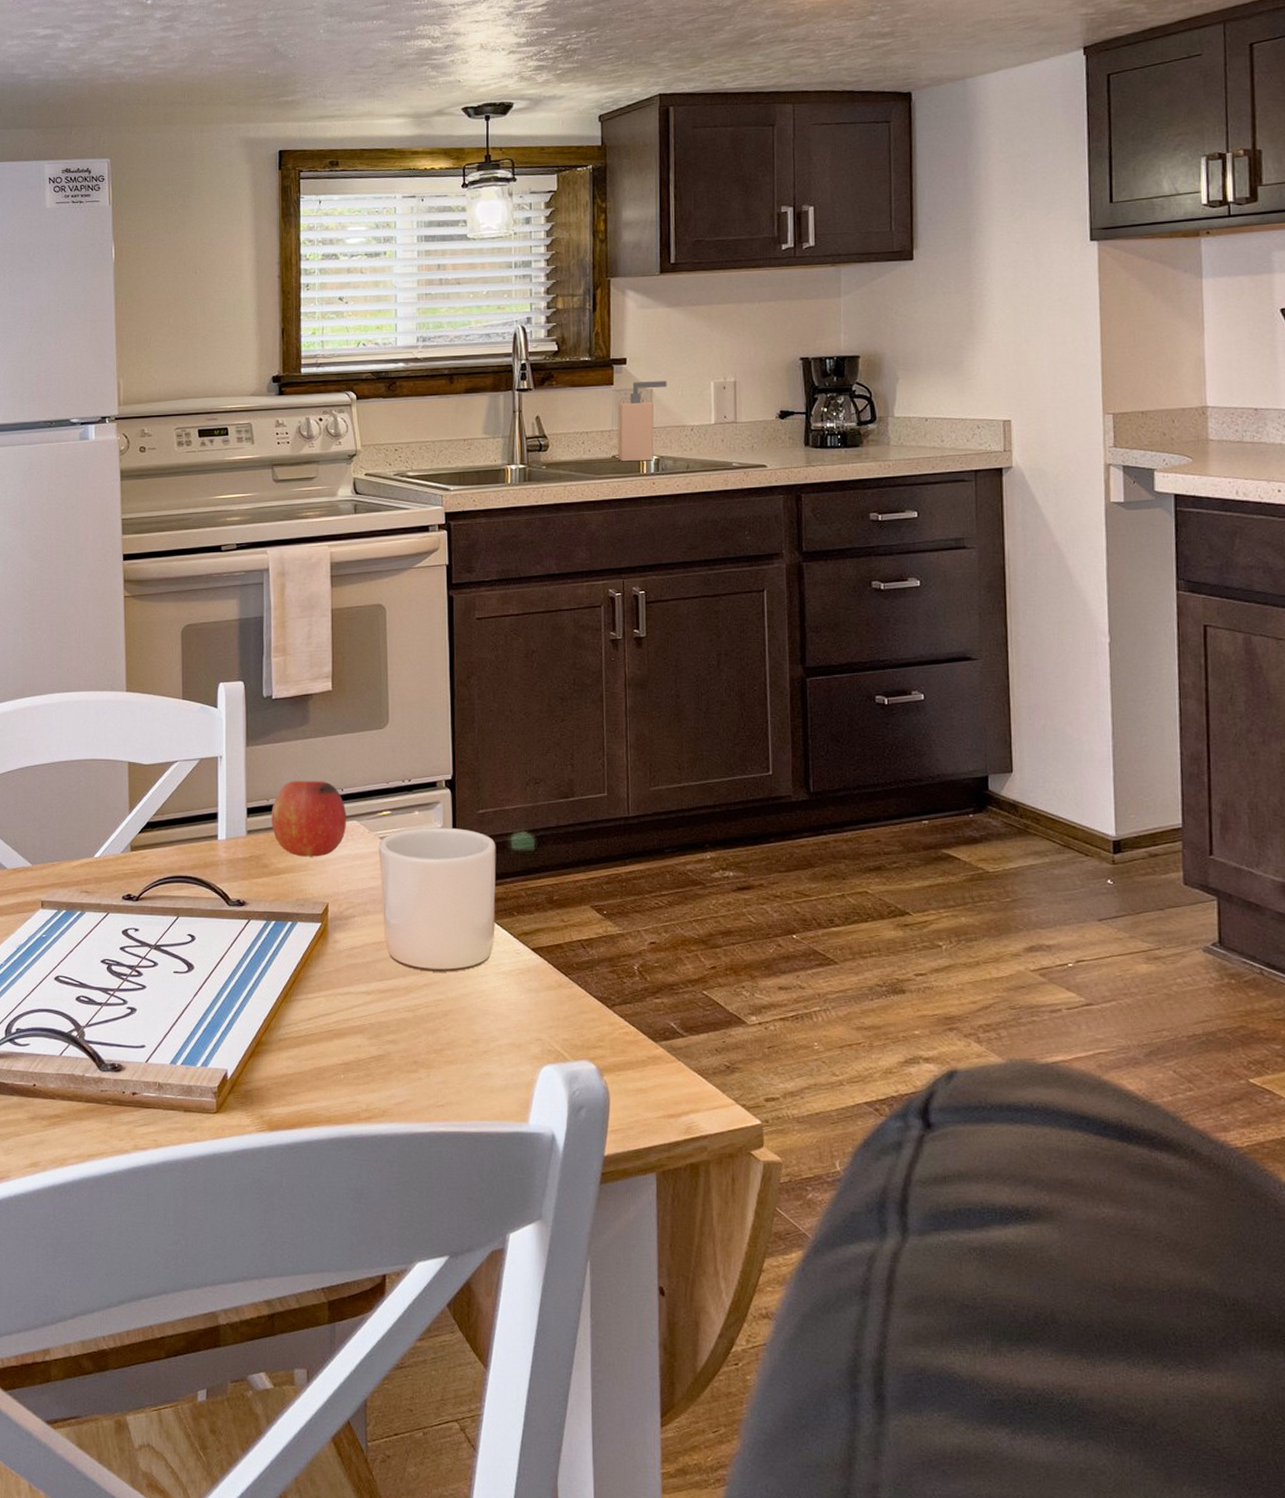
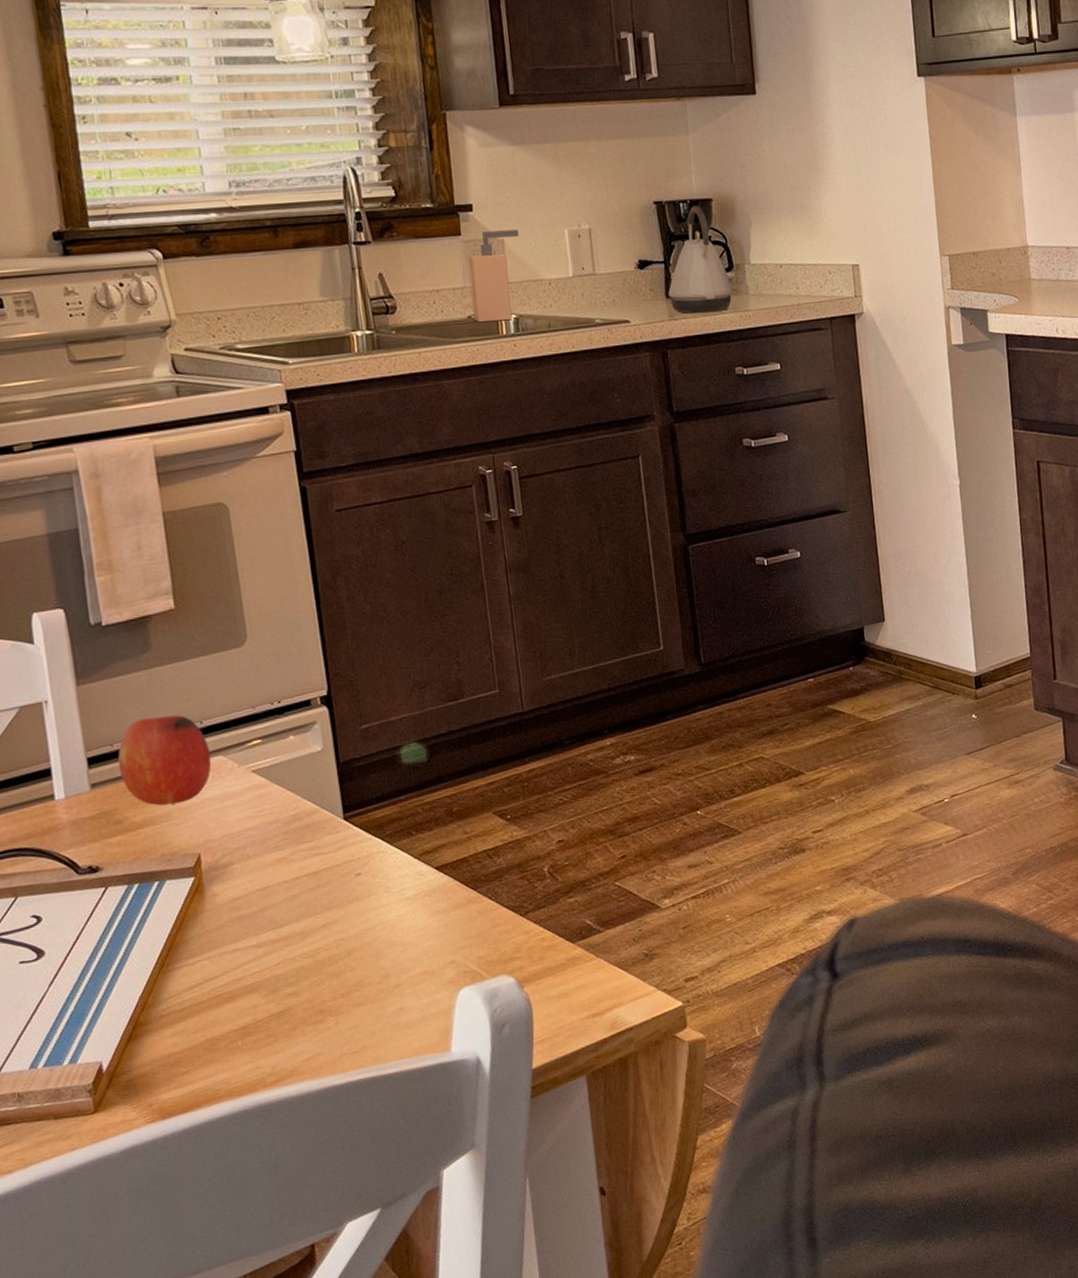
mug: present [378,827,497,972] -> none [251,748,394,912]
kettle: none [807,362,874,462] -> present [668,206,734,314]

